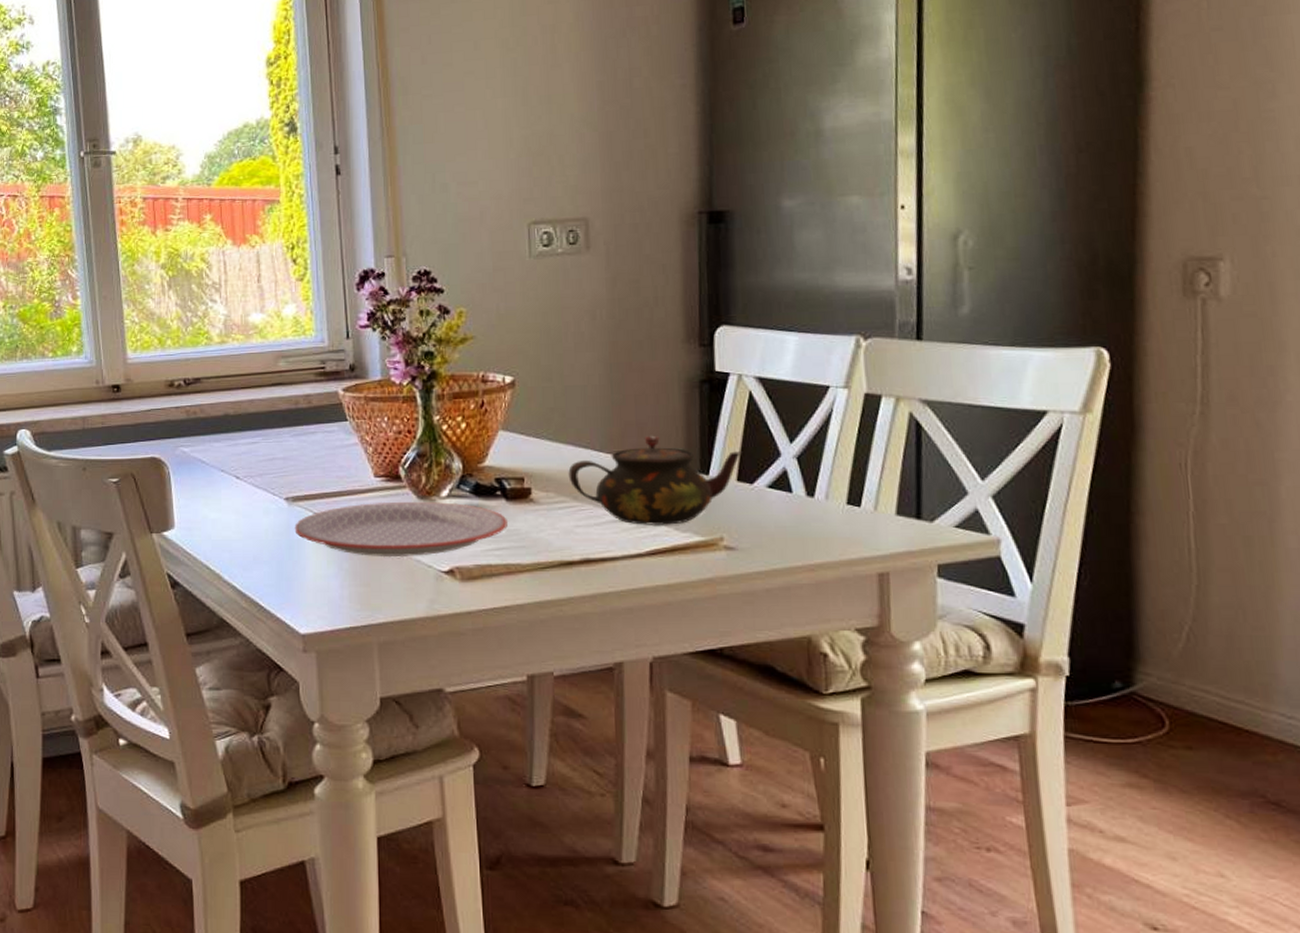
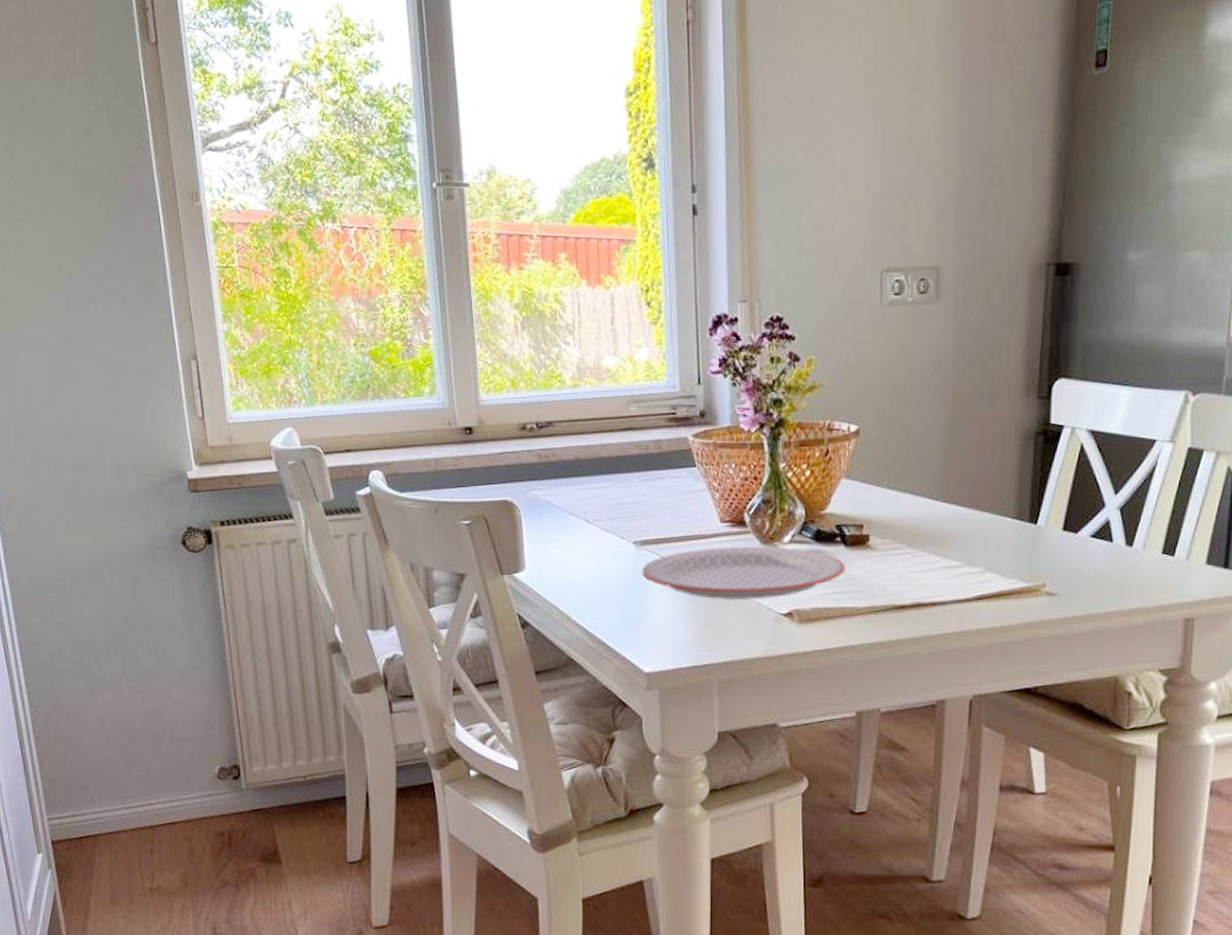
teapot: present [568,435,743,525] -> none [905,485,1071,572]

